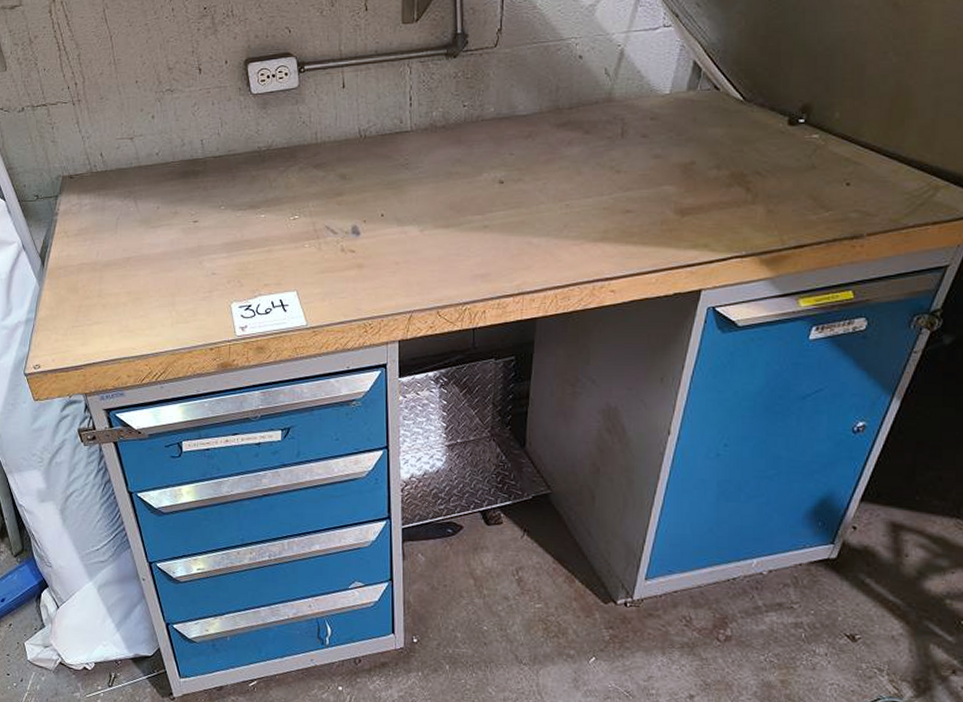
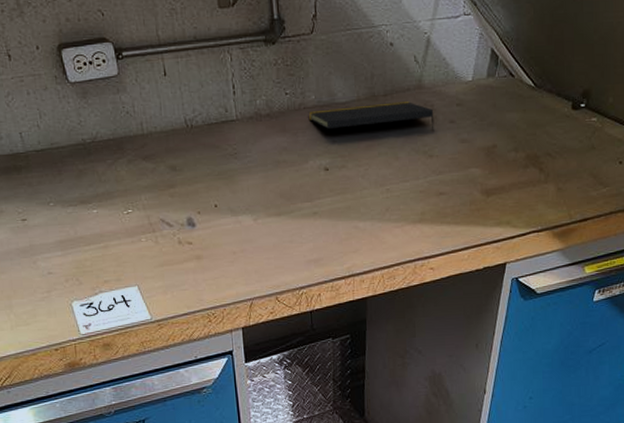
notepad: none [485,114,624,146] -> present [308,100,435,132]

